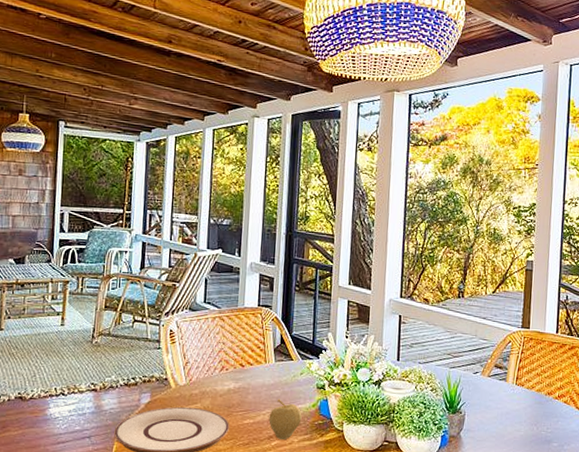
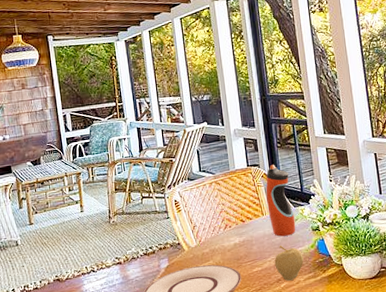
water bottle: none [272,308,303,390] -> present [265,164,296,237]

